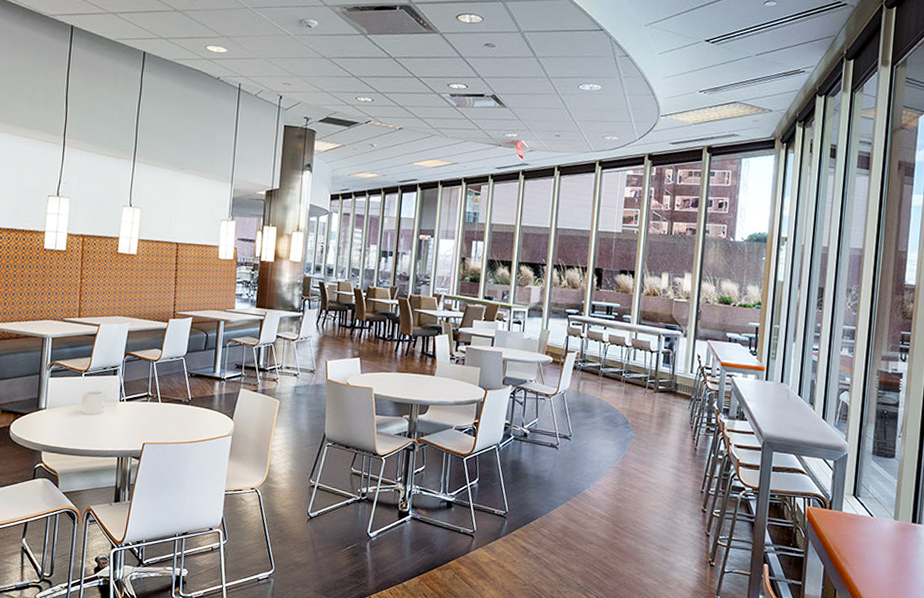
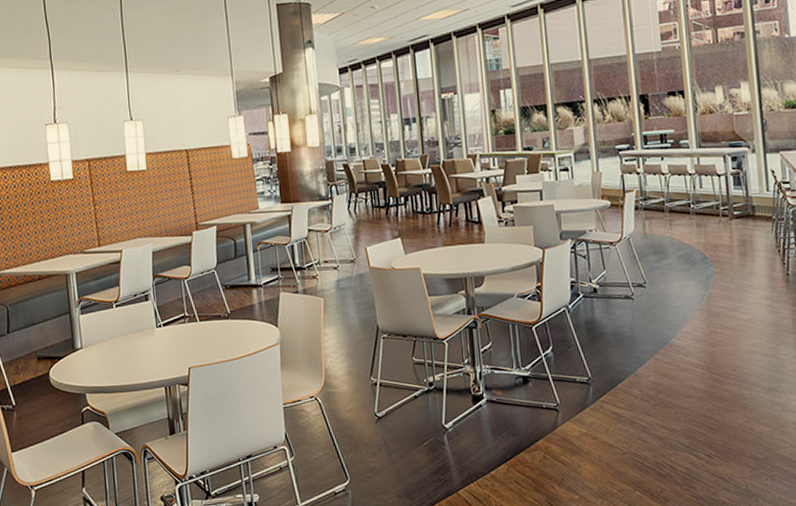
mug: present [81,390,106,416] -> none [116,320,143,349]

